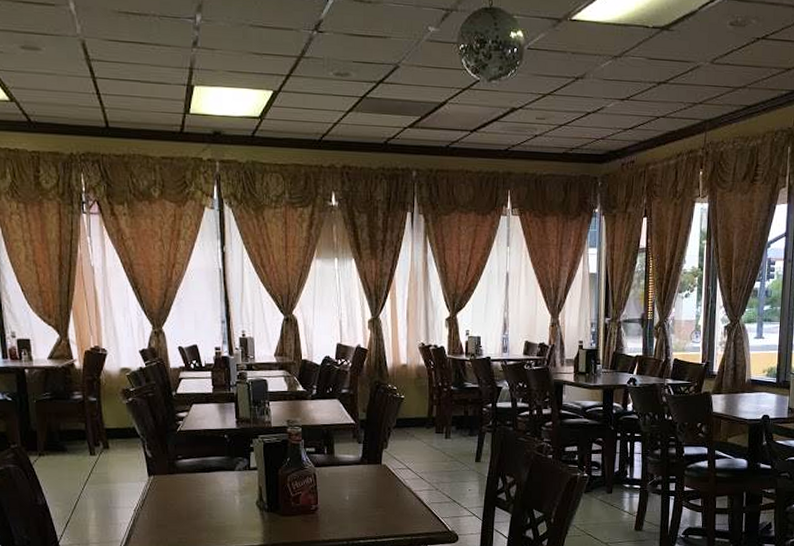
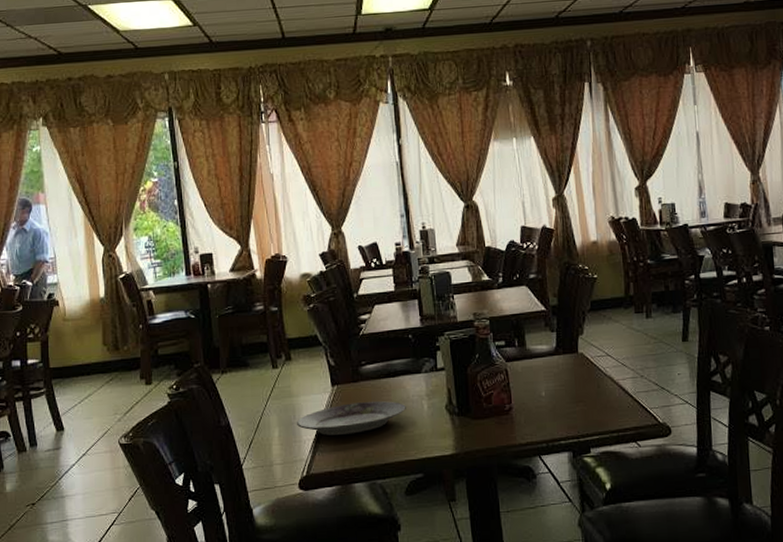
plate: none [113,492,219,521] -> present [297,401,406,436]

